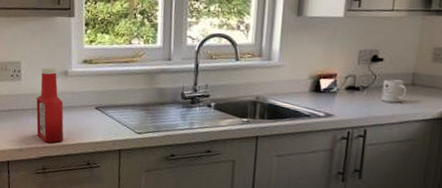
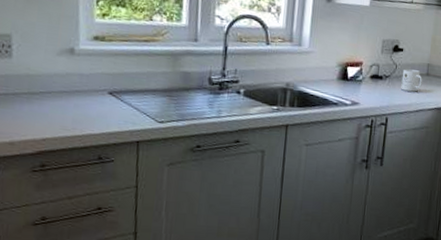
ketchup bottle: present [36,67,64,144] -> none [32,42,69,135]

